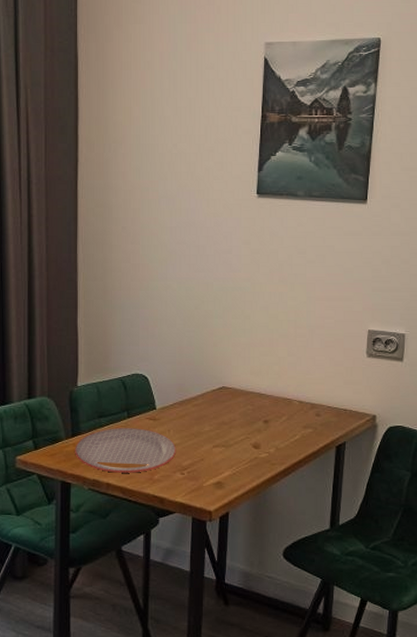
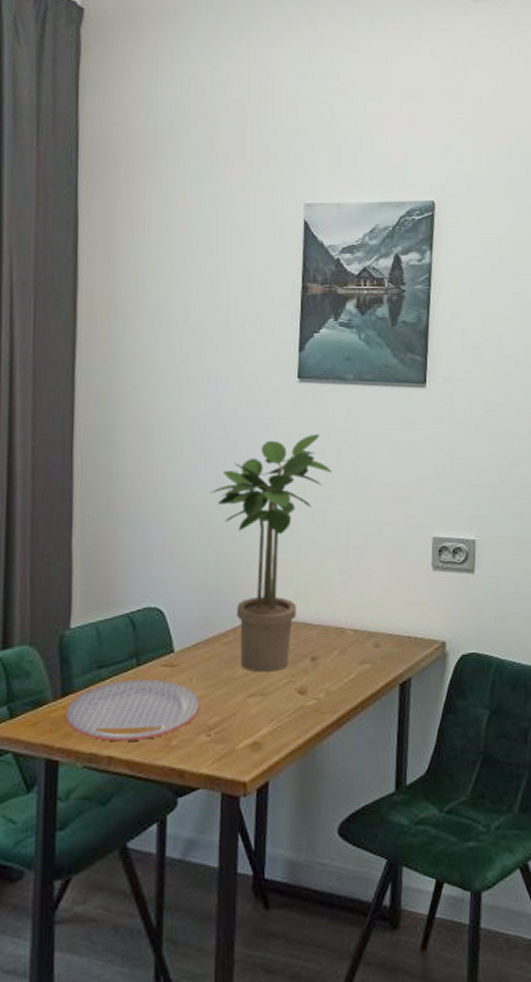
potted plant: none [185,241,284,429] -> present [211,433,332,673]

